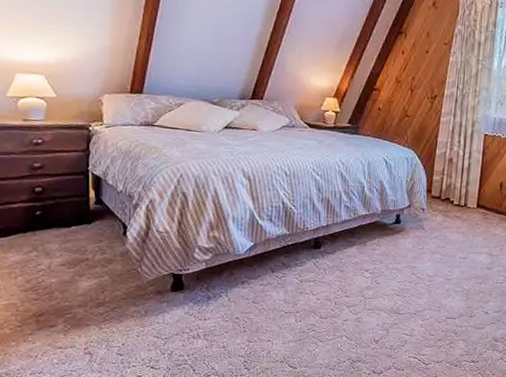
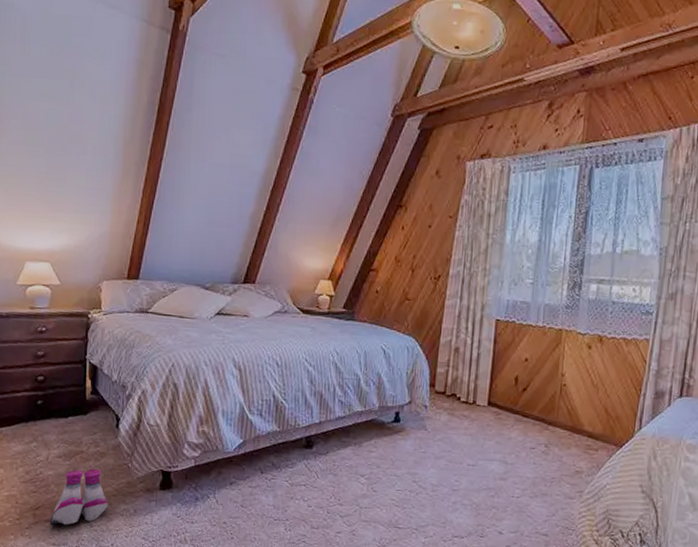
boots: none [54,274,118,331] -> present [49,468,108,527]

